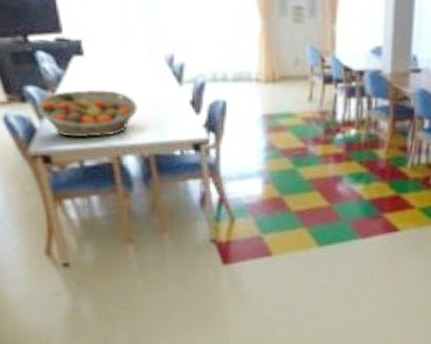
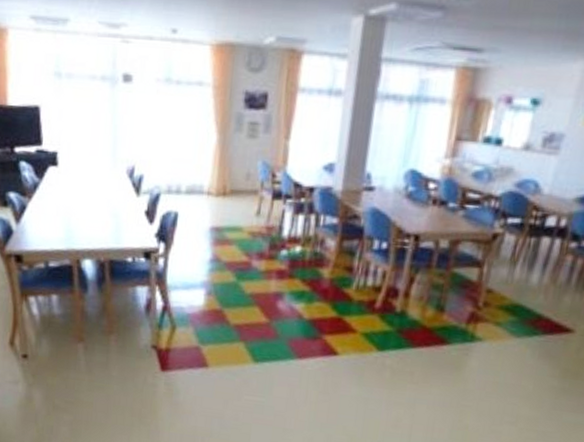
fruit basket: present [38,89,138,138] -> none [16,197,99,242]

